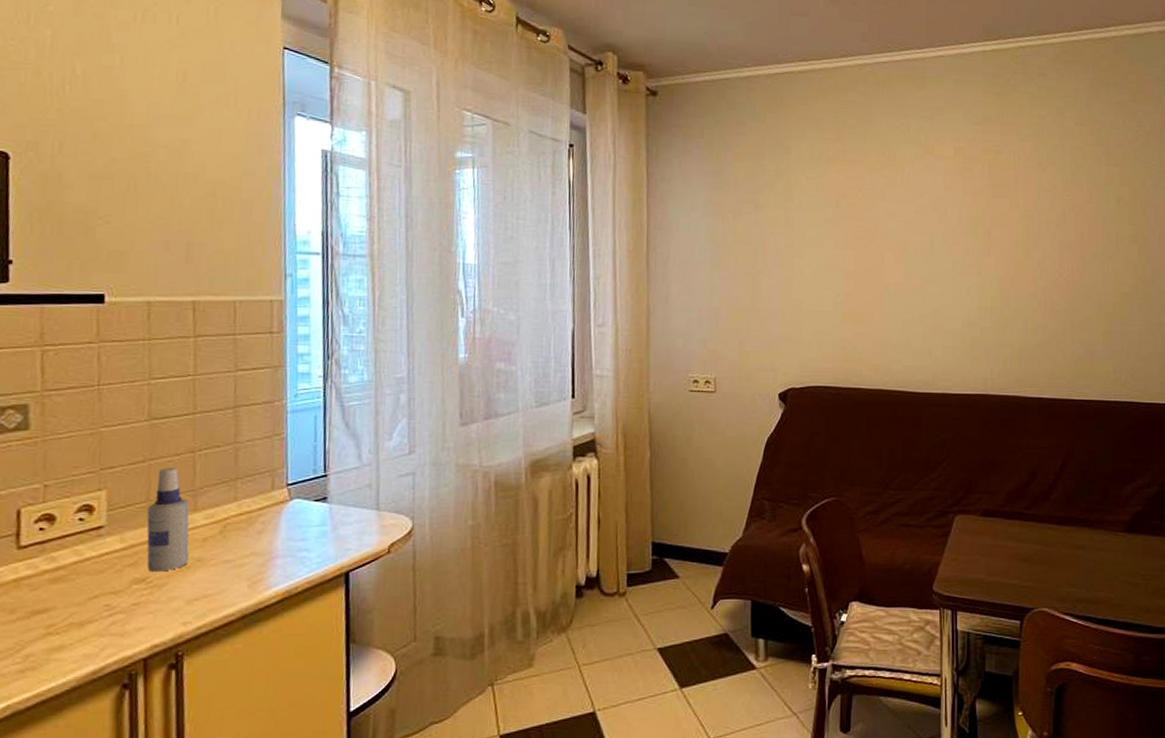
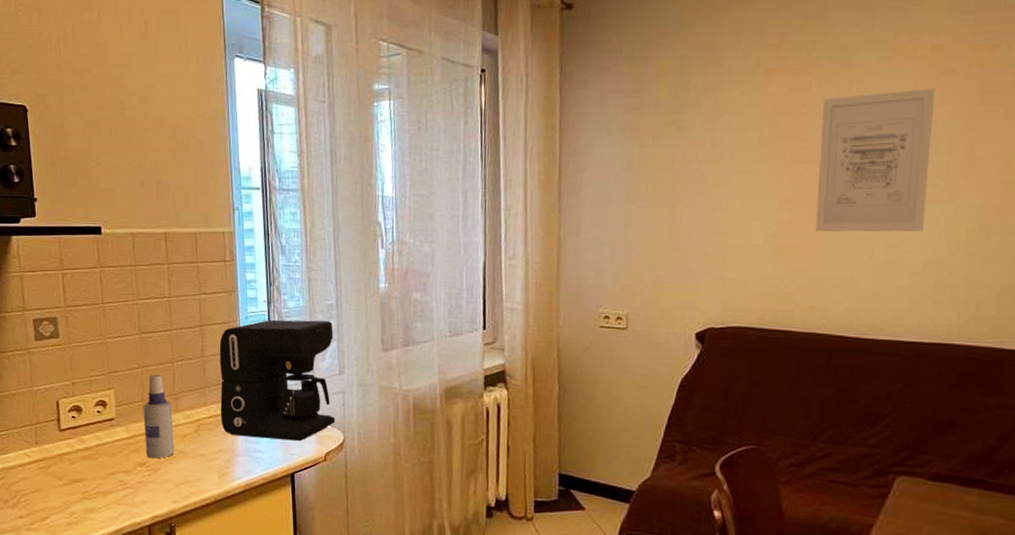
coffee maker: none [255,395,404,534] -> present [219,319,336,442]
wall art: none [874,182,960,300] -> present [815,88,935,233]

